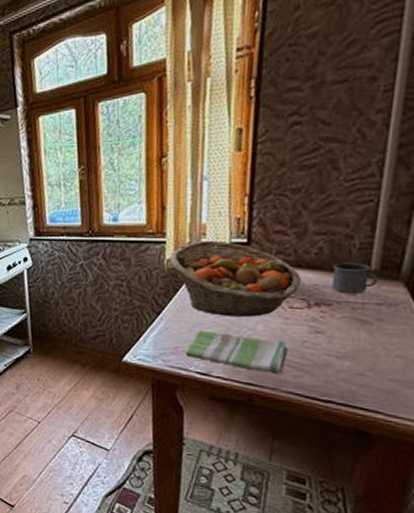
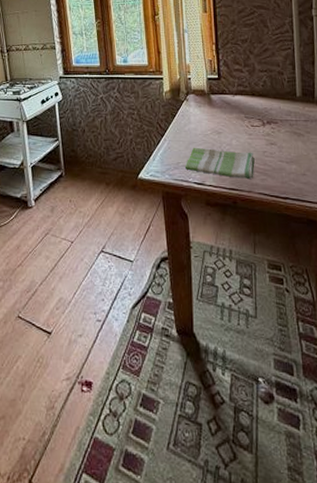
fruit basket: present [170,240,302,318] -> none [167,76,257,136]
mug: present [331,262,379,294] -> none [274,91,303,114]

